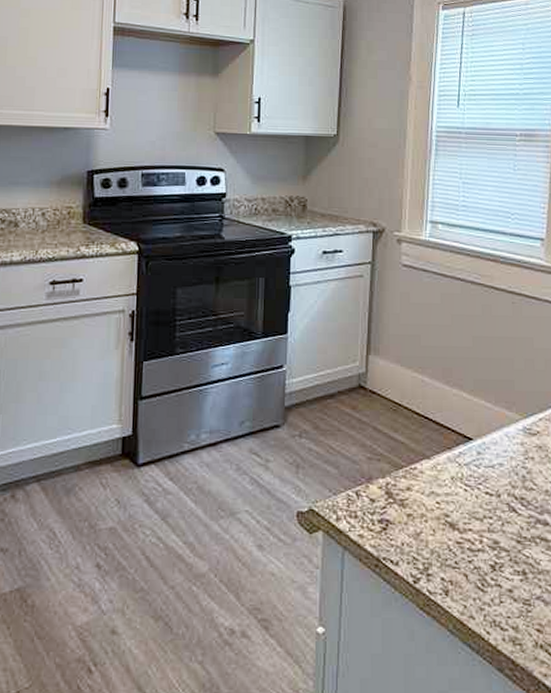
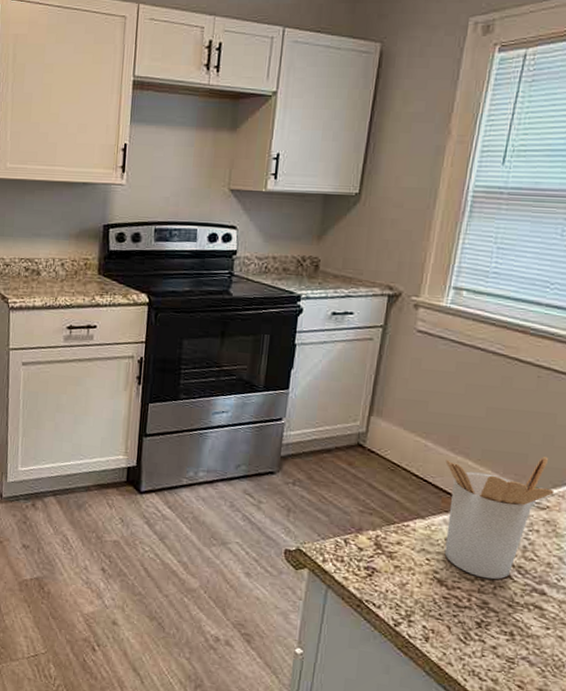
utensil holder: none [442,381,542,516] -> present [444,457,555,580]

